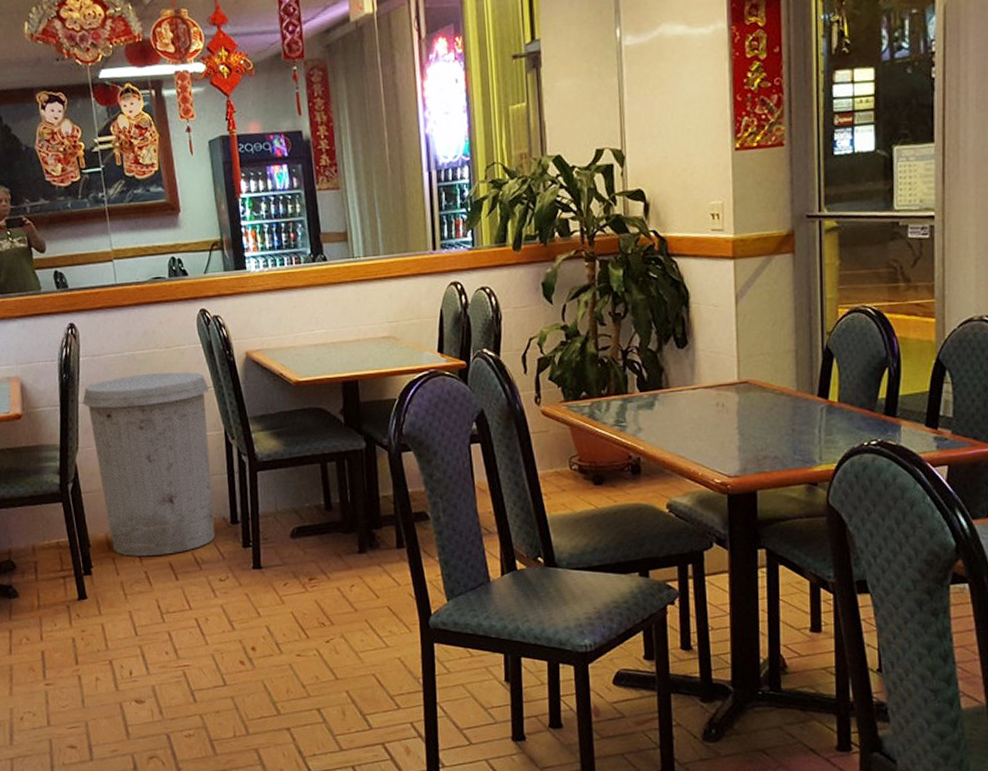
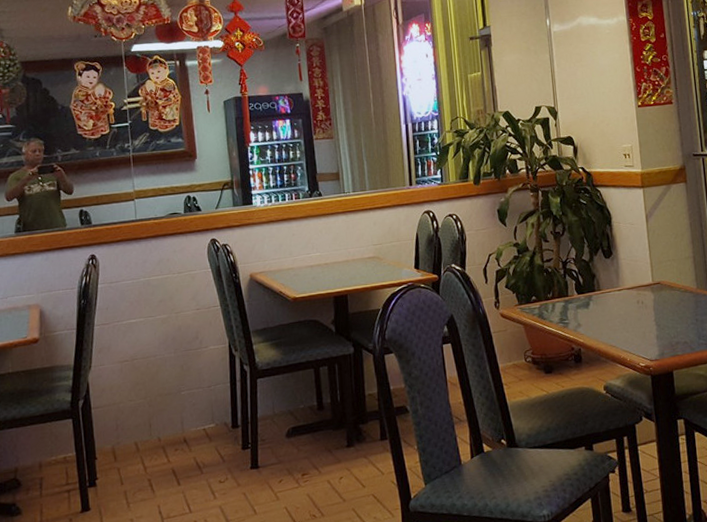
trash can: present [82,372,216,556] -> none [98,293,217,466]

